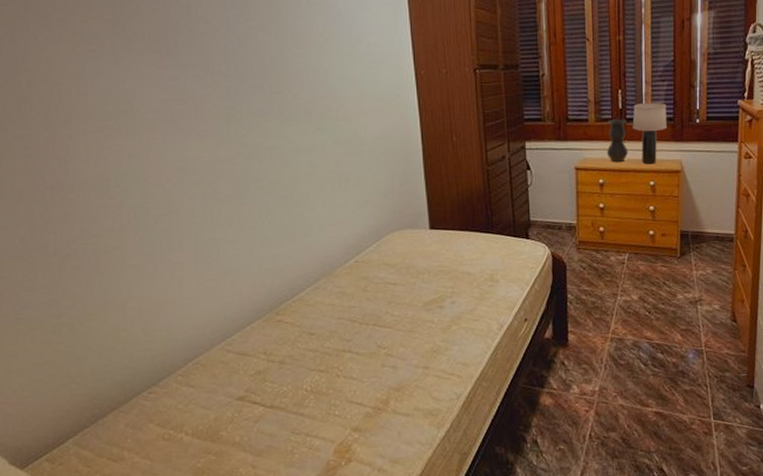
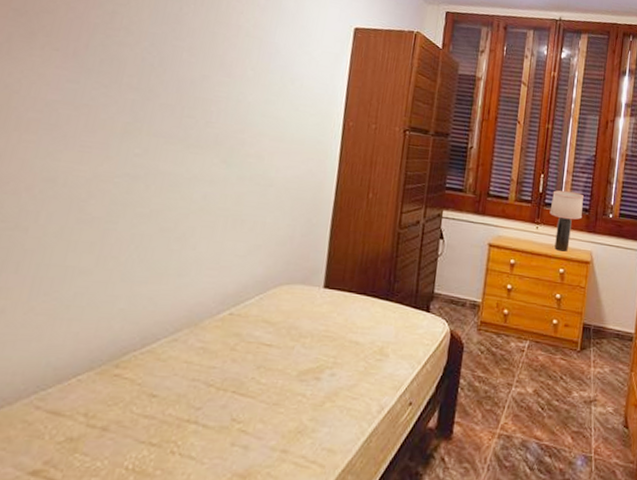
vase: present [606,119,628,163] -> none [521,201,545,246]

